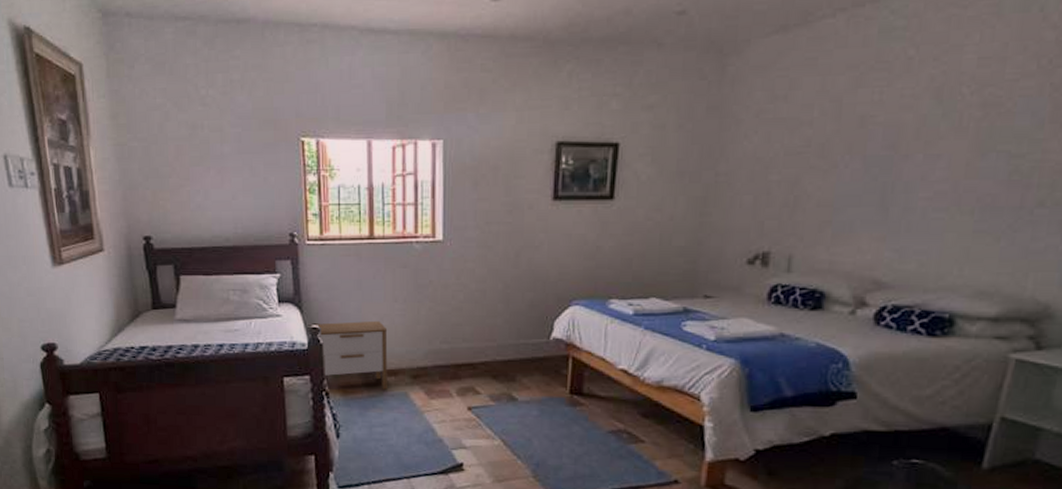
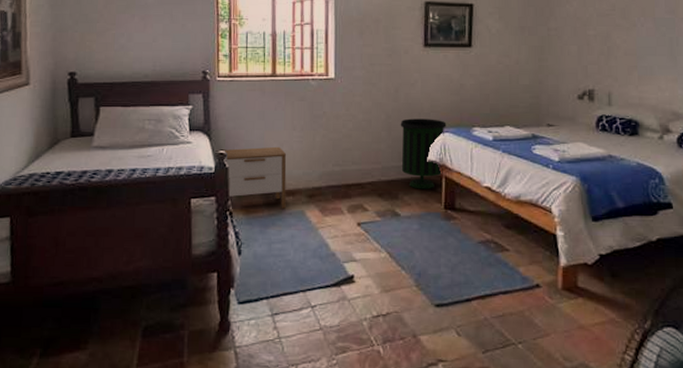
trash can: none [520,288,577,371] -> present [400,118,447,189]

